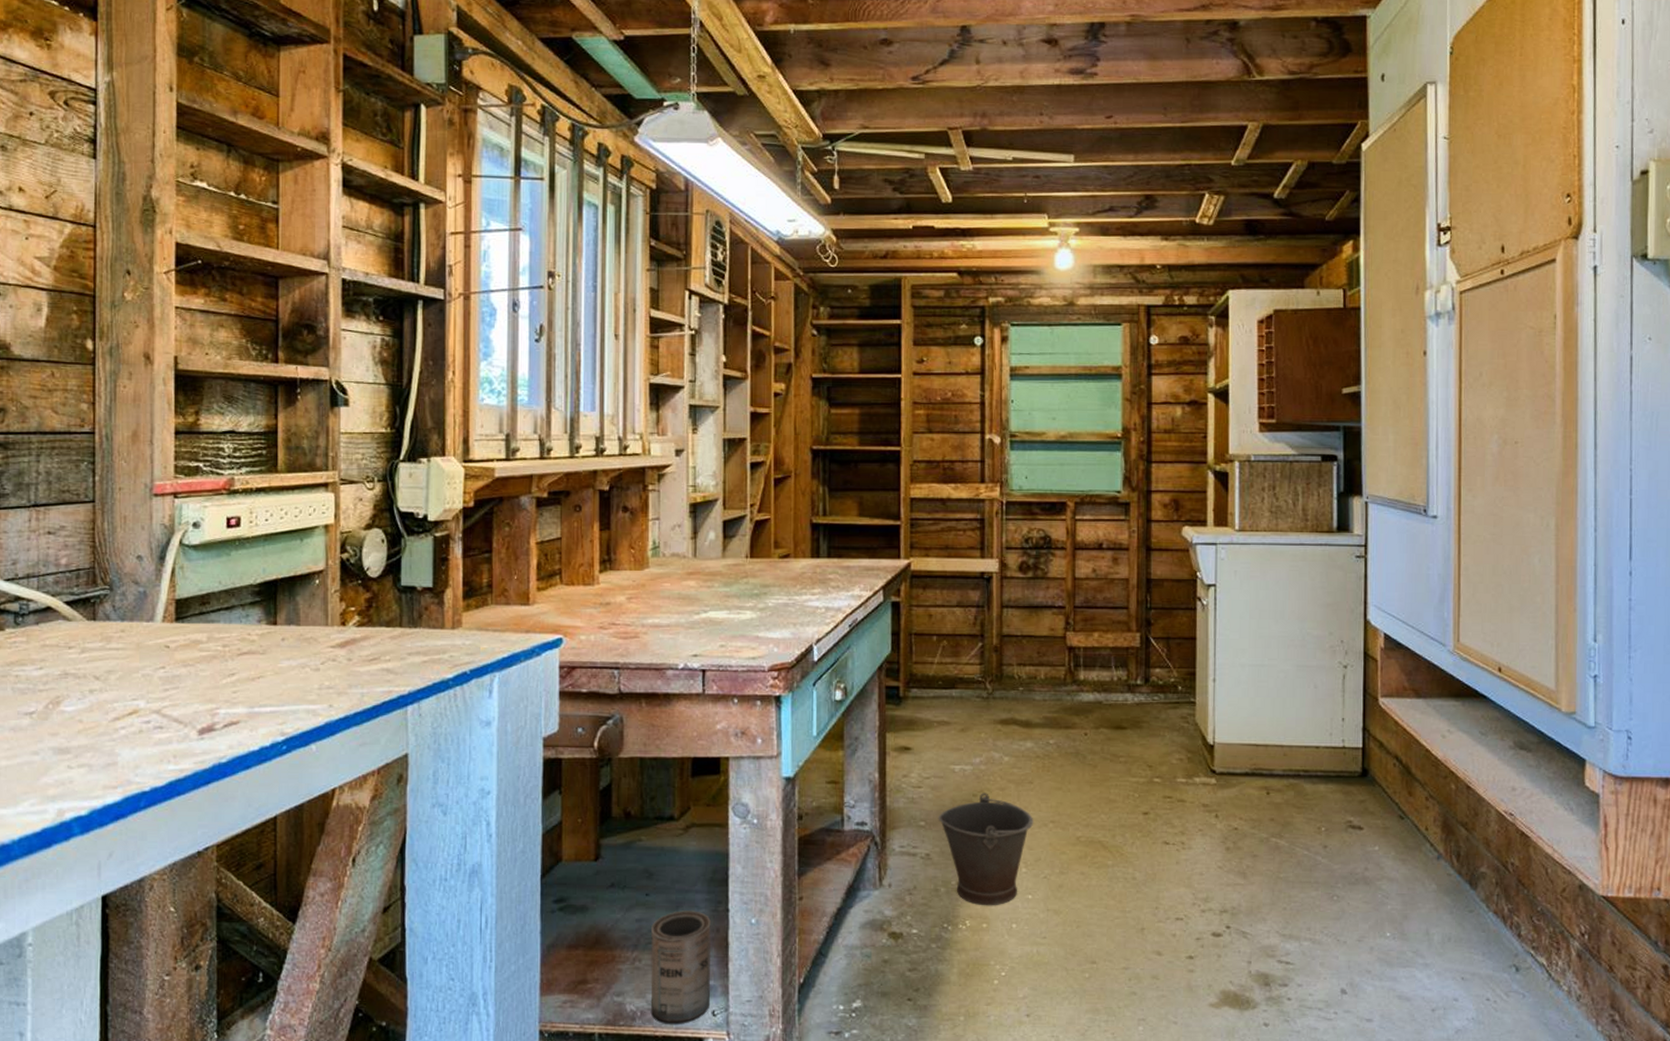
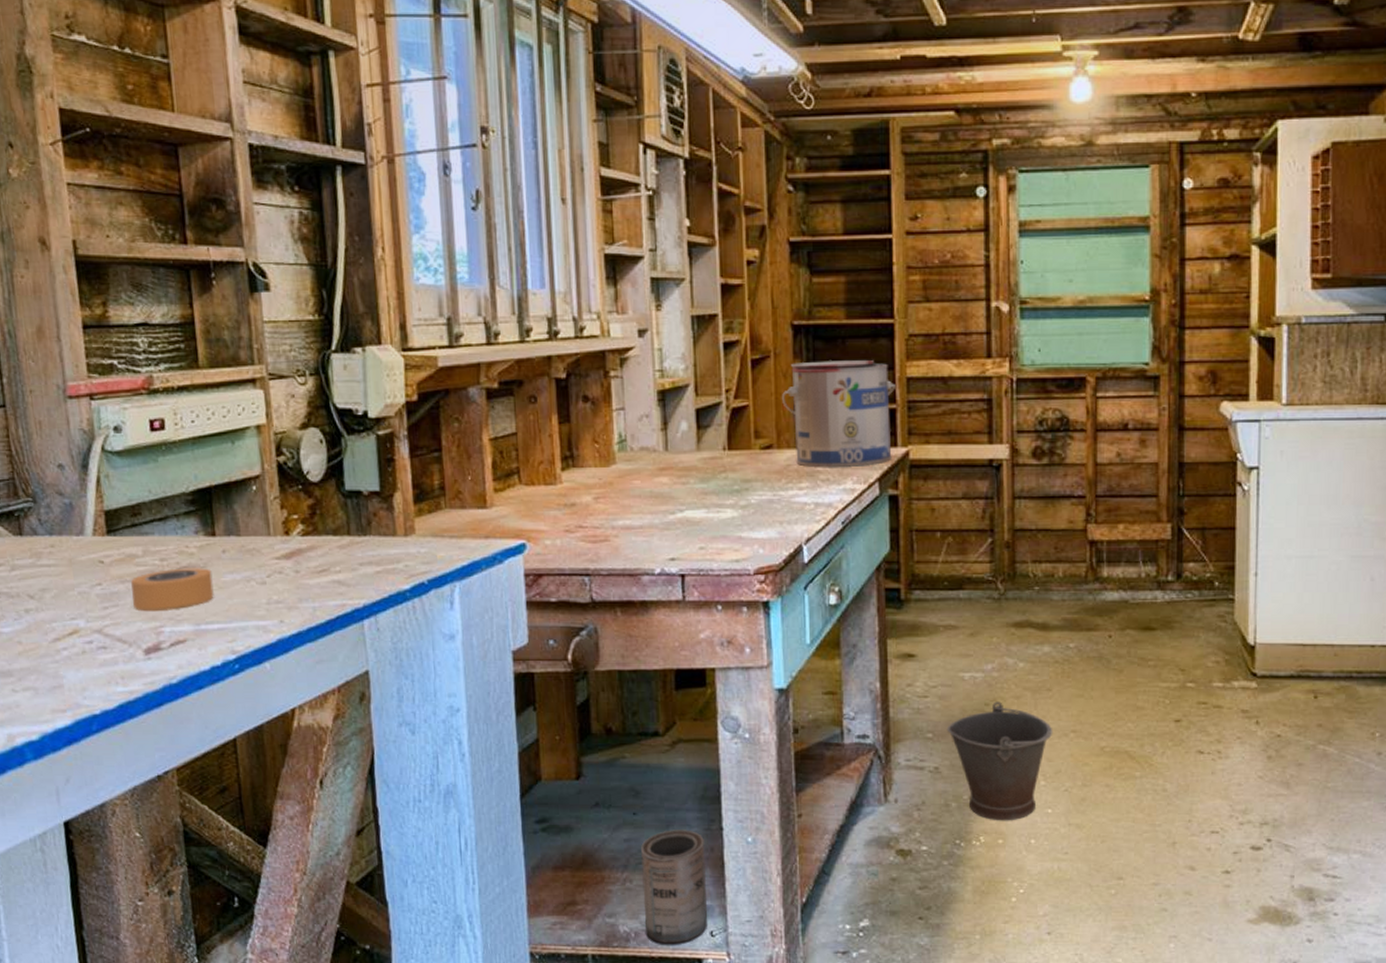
tape roll: none [193,654,270,693] -> present [131,568,214,610]
paint can: none [800,481,901,575] -> present [782,360,897,467]

